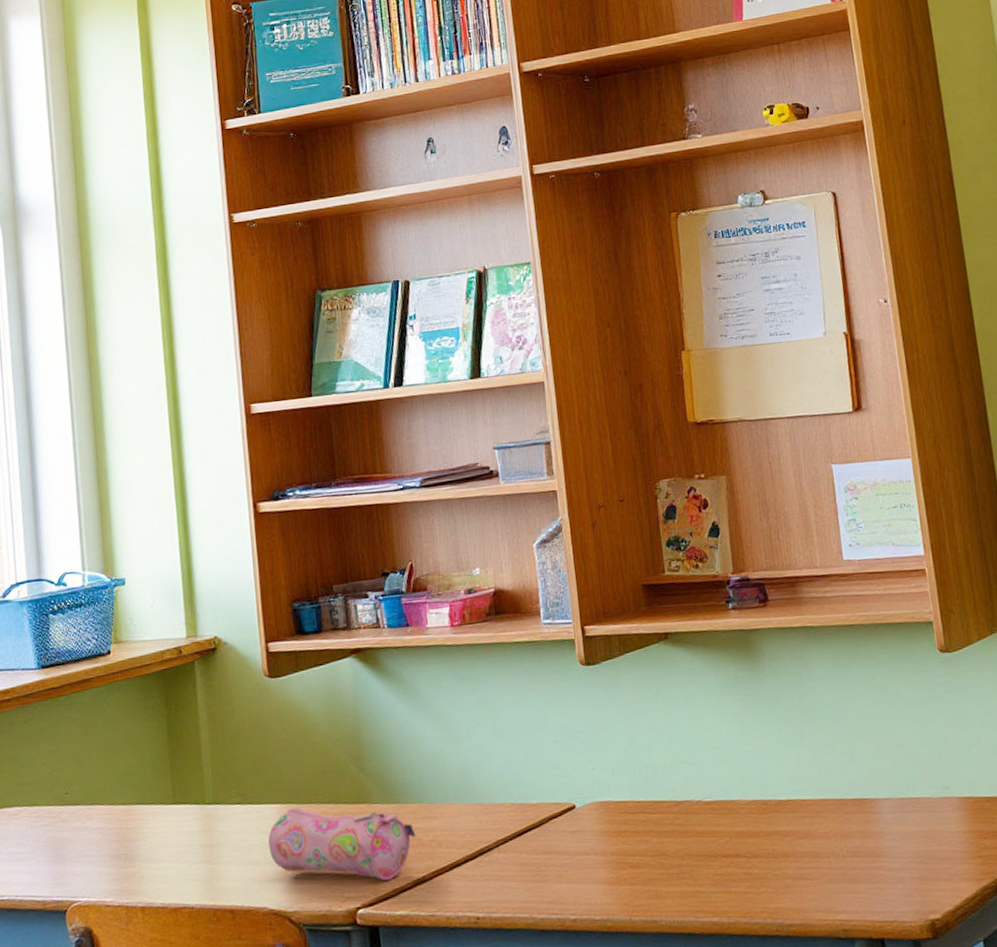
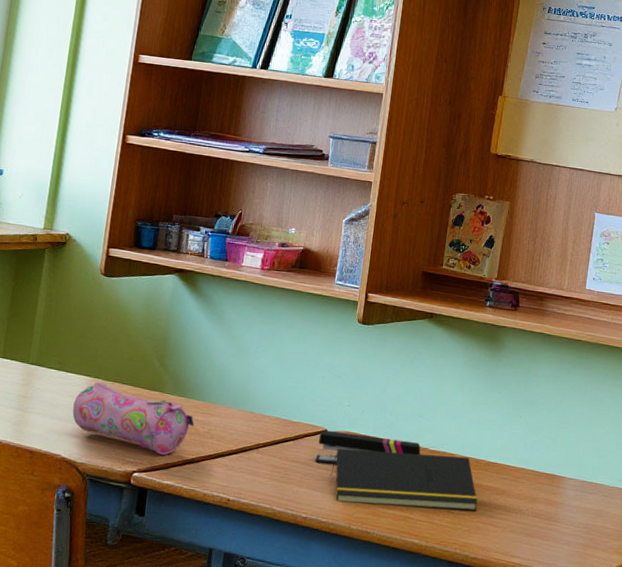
stapler: none [567,796,695,848] -> present [315,429,421,464]
notepad: none [591,800,779,891] -> present [329,448,478,511]

